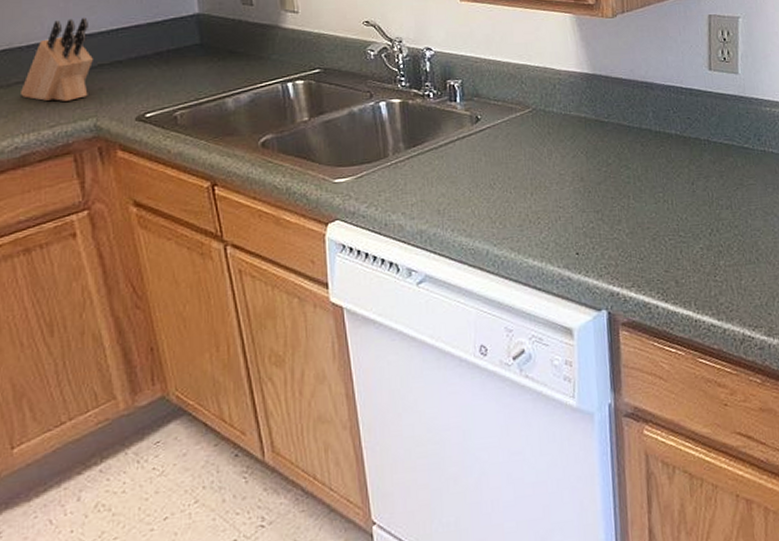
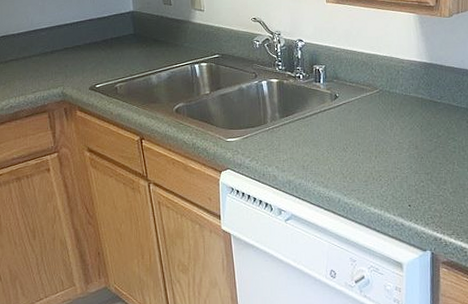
knife block: present [21,17,93,101] -> none [14,13,61,74]

